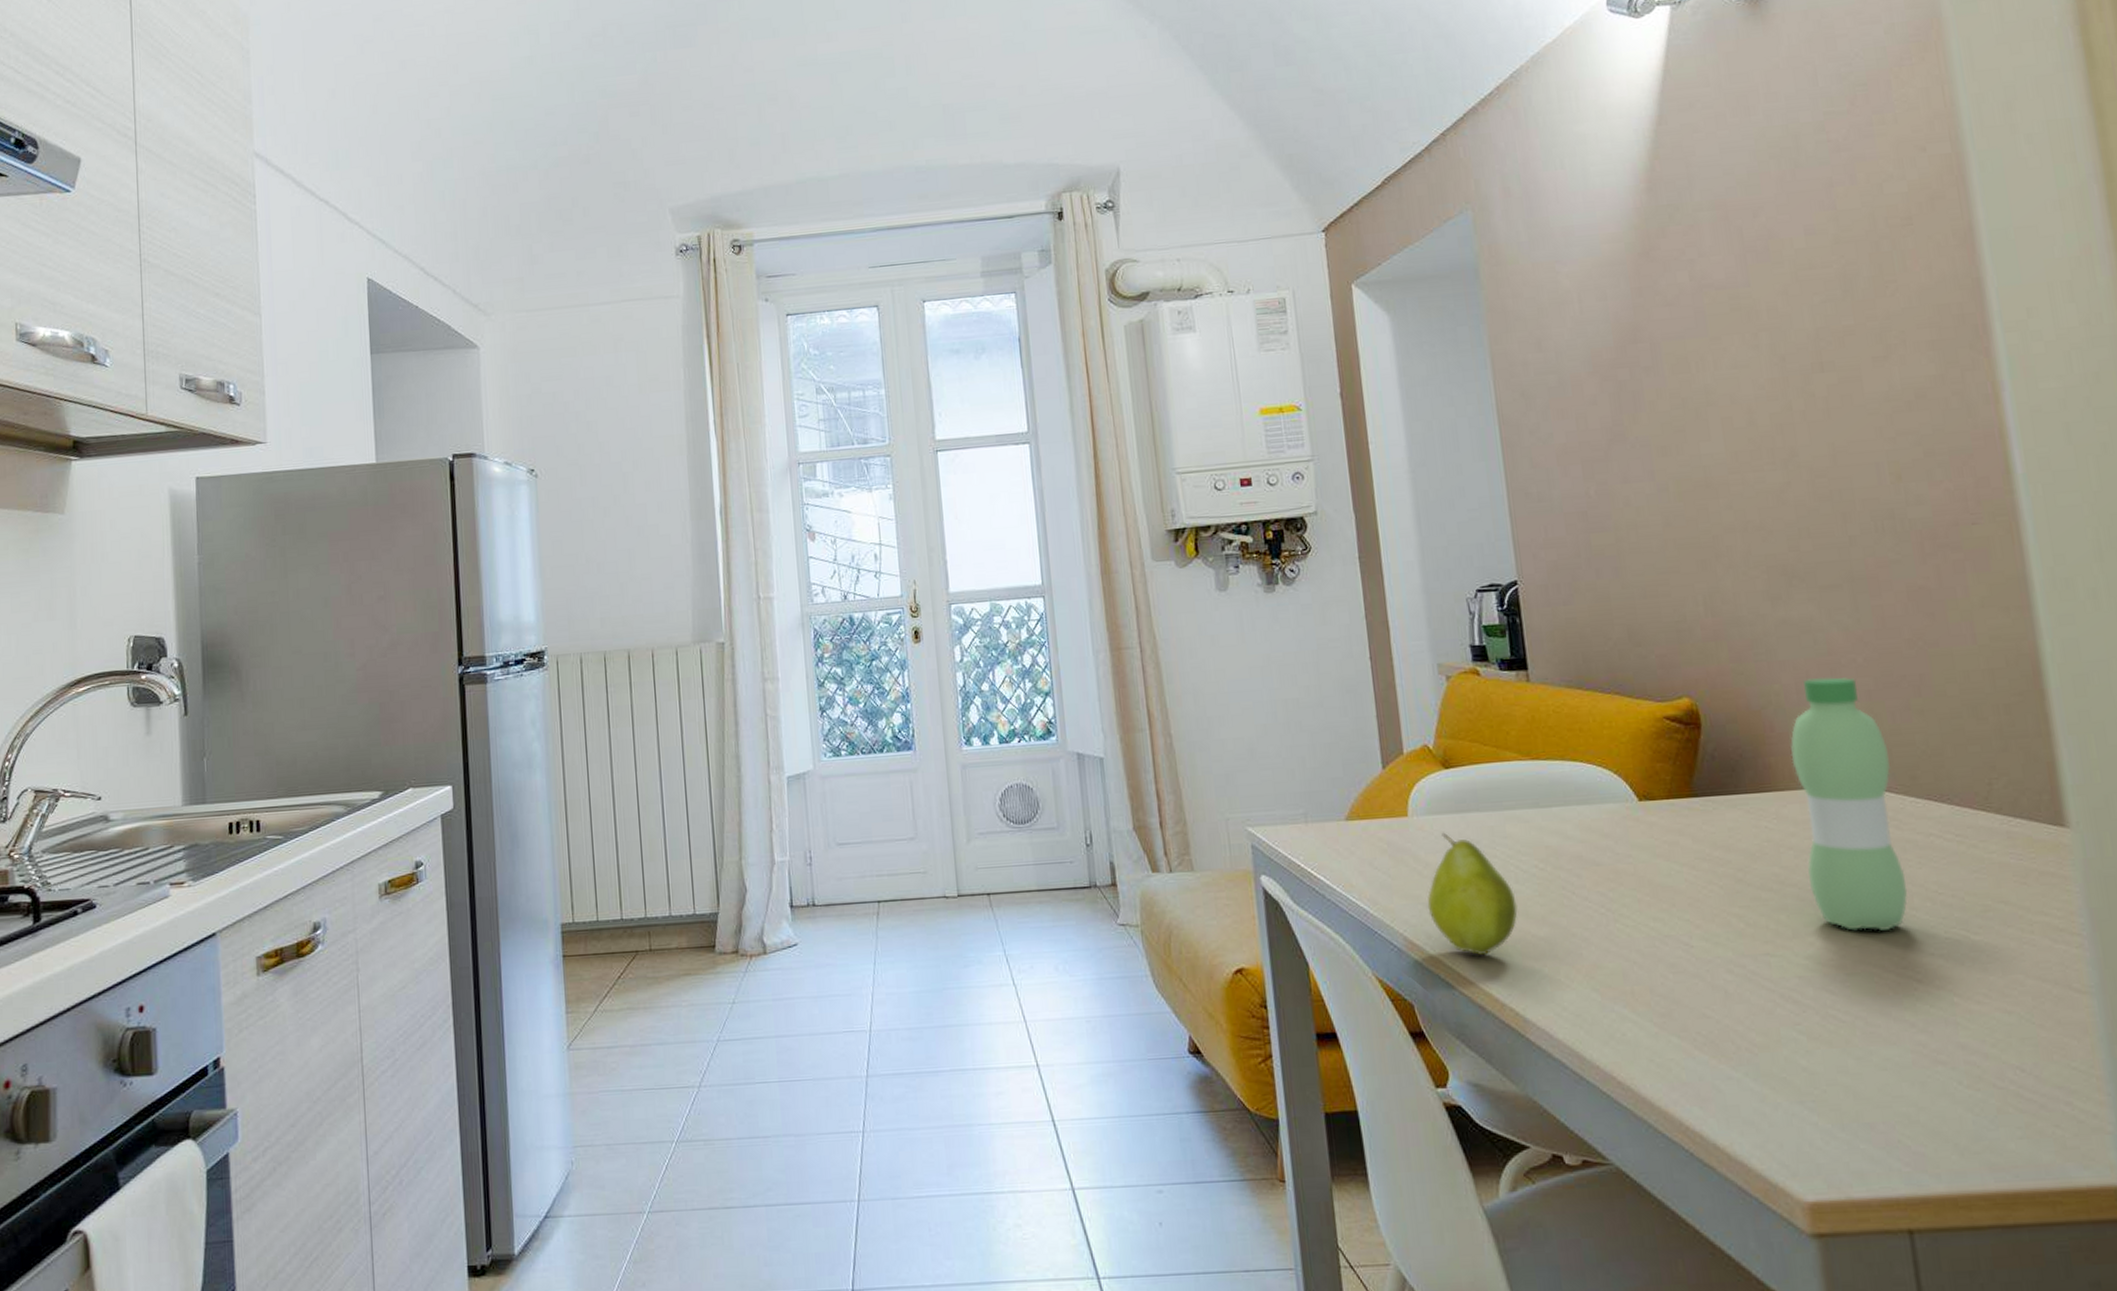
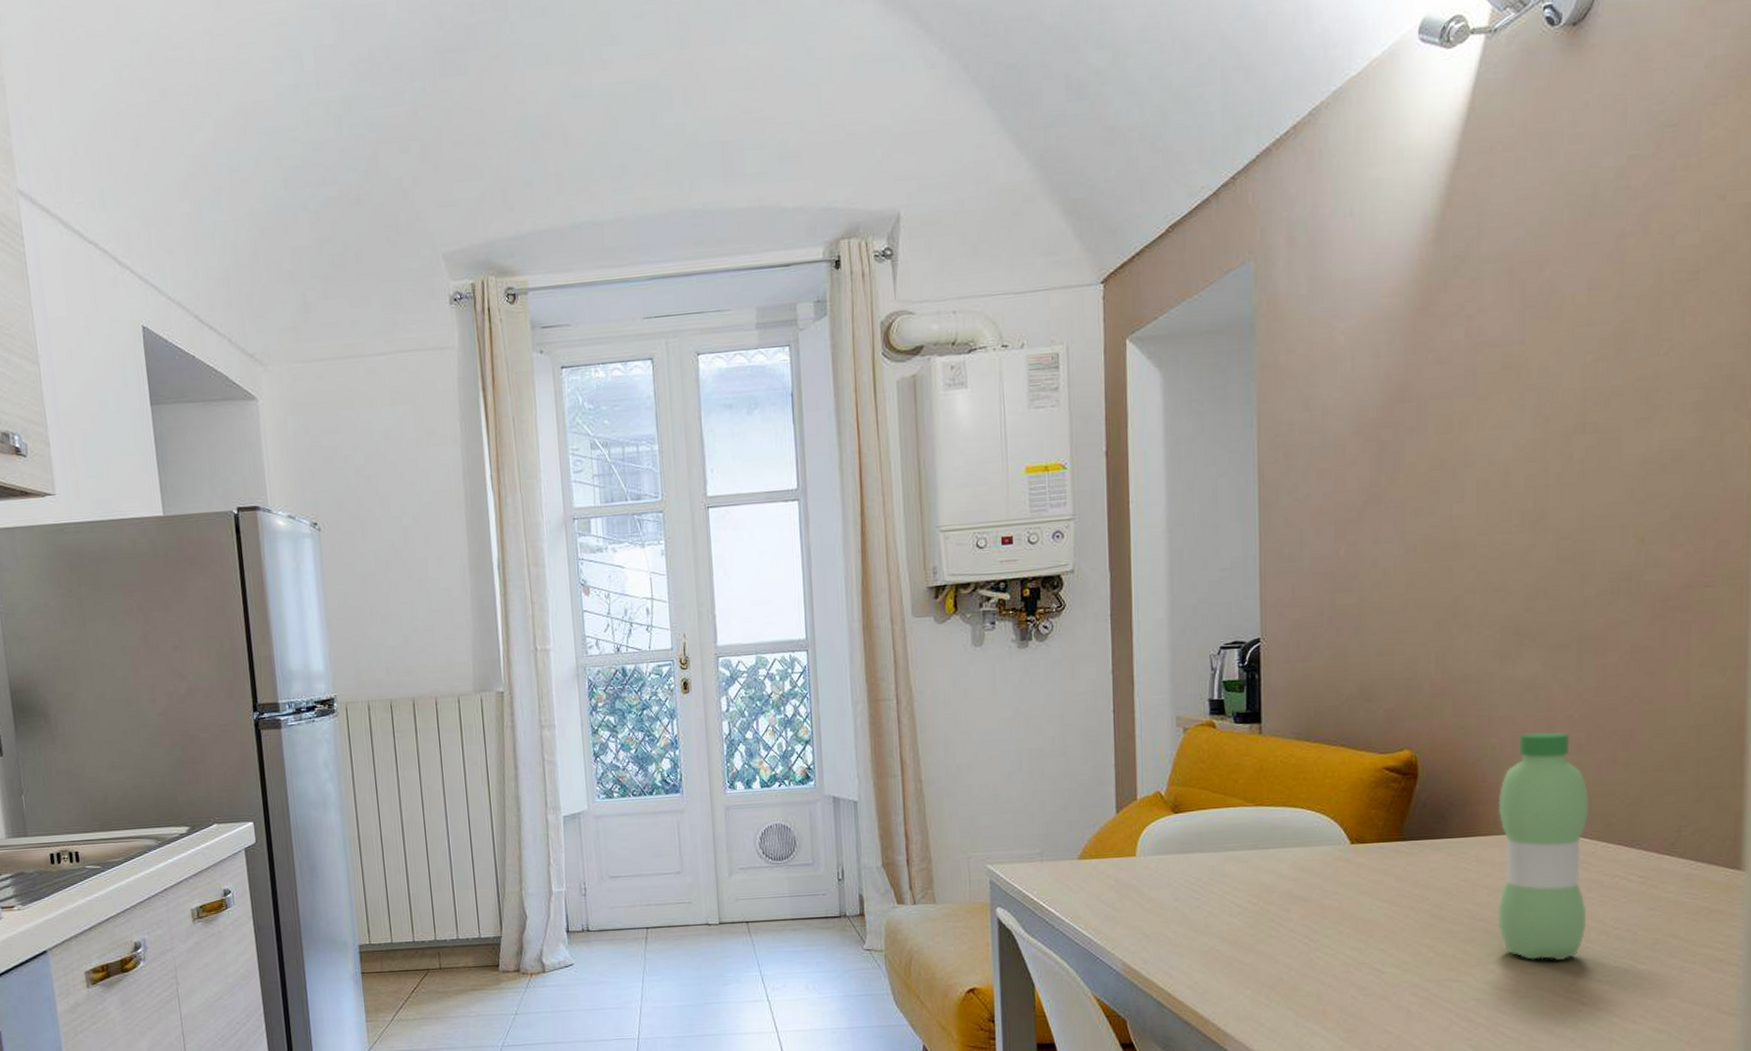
fruit: present [1427,832,1518,955] -> none [1146,870,1228,978]

